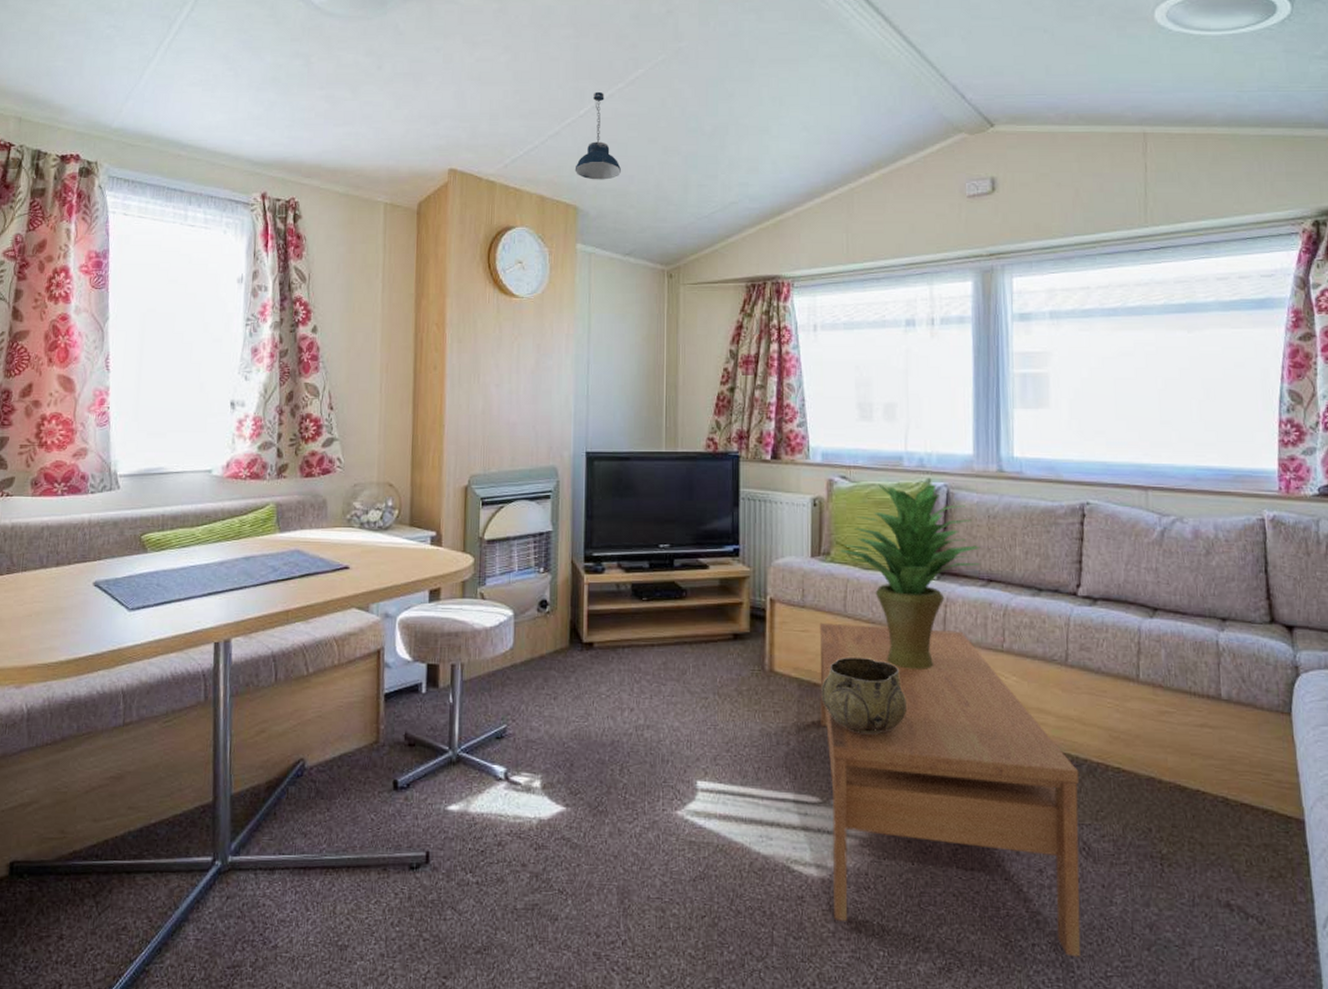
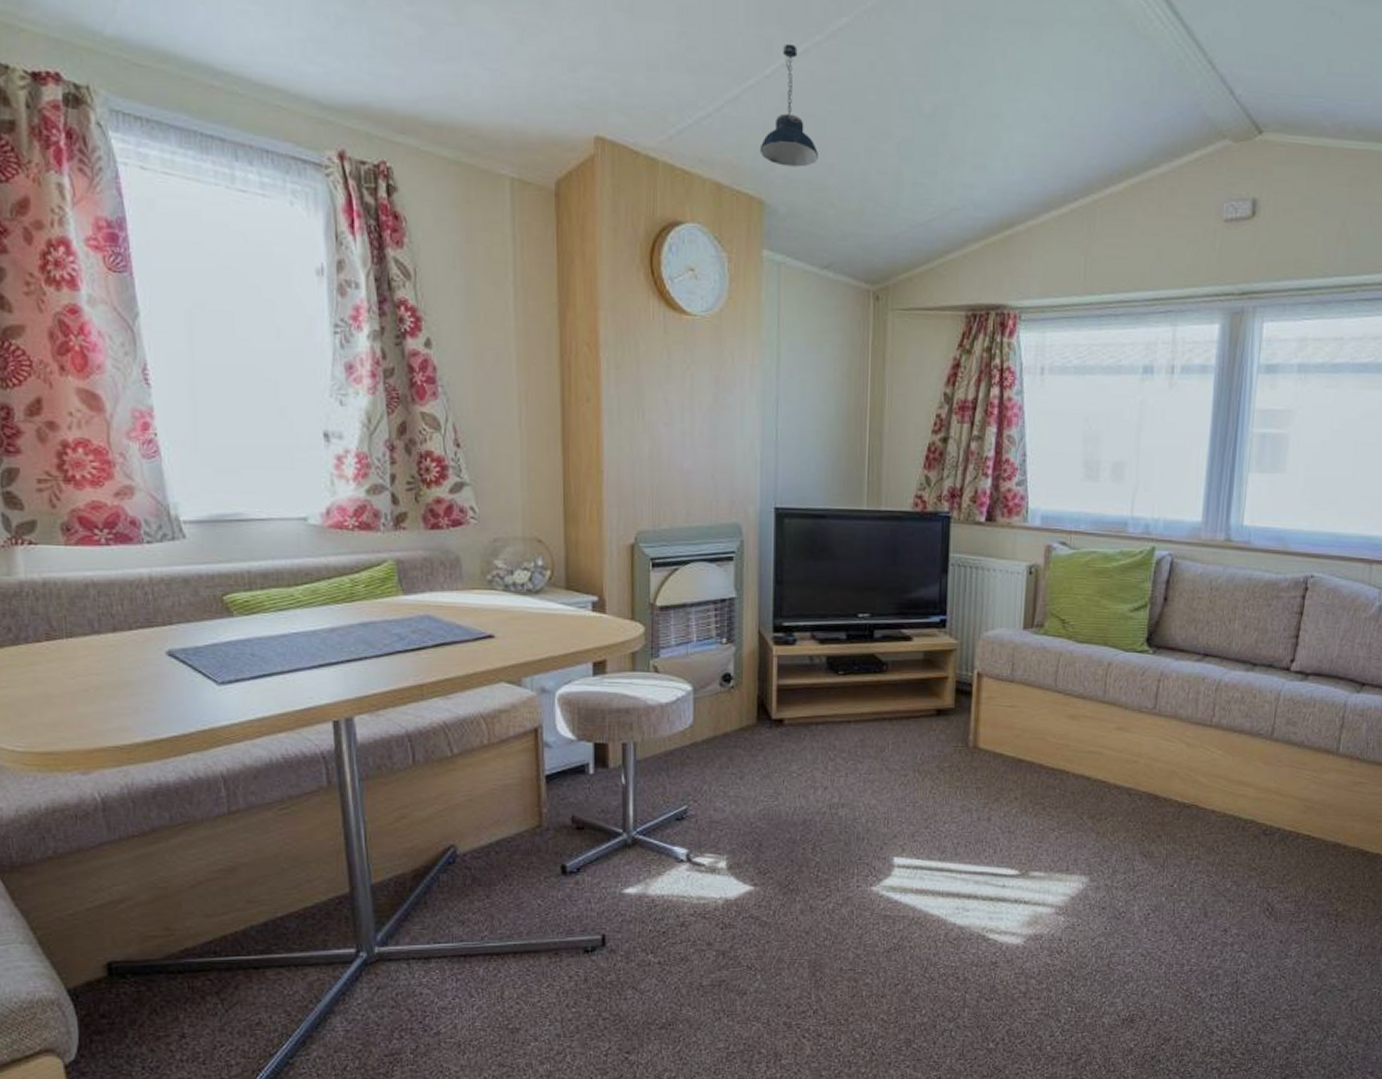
coffee table: present [819,622,1081,957] -> none [1023,698,1272,1004]
decorative bowl: present [821,656,908,735] -> none [1026,732,1113,809]
potted plant: present [840,483,981,669] -> none [1054,551,1200,744]

